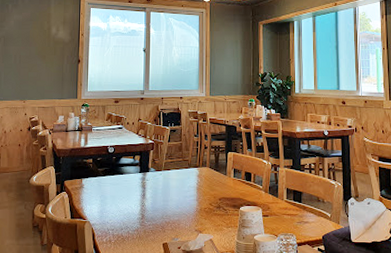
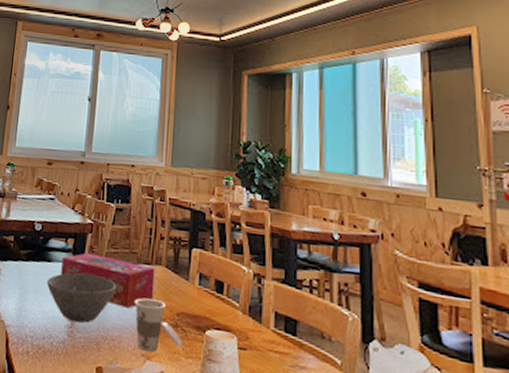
bowl: none [122,179,175,215] -> present [47,272,117,323]
tissue box: none [131,164,202,200] -> present [61,252,155,308]
cup: none [189,191,224,227] -> present [135,297,183,352]

